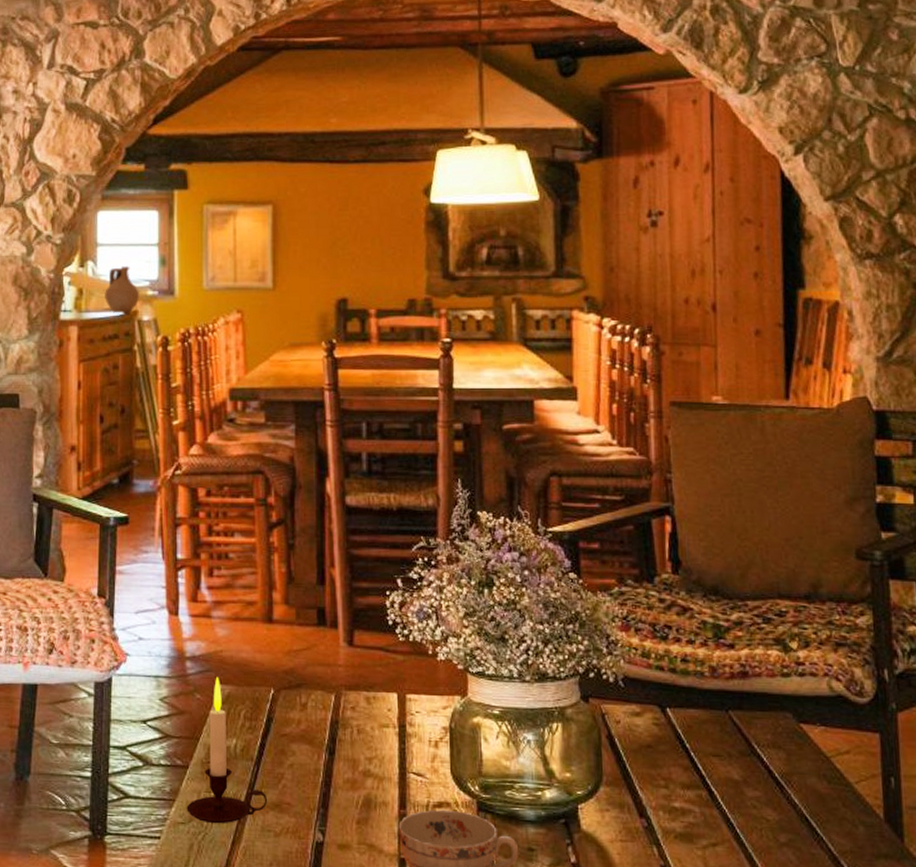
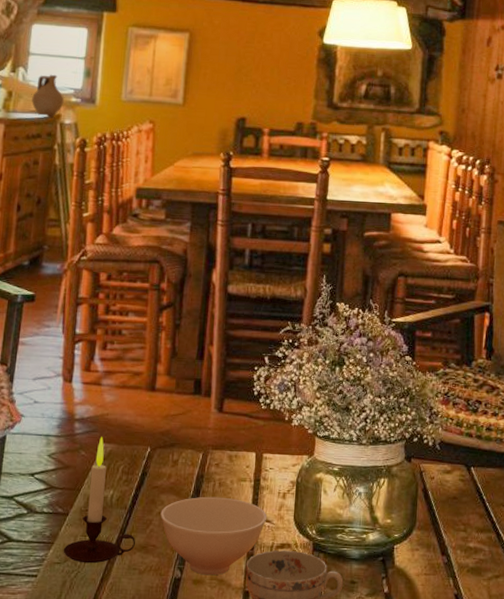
bowl: none [293,746,419,840] -> present [160,496,268,576]

